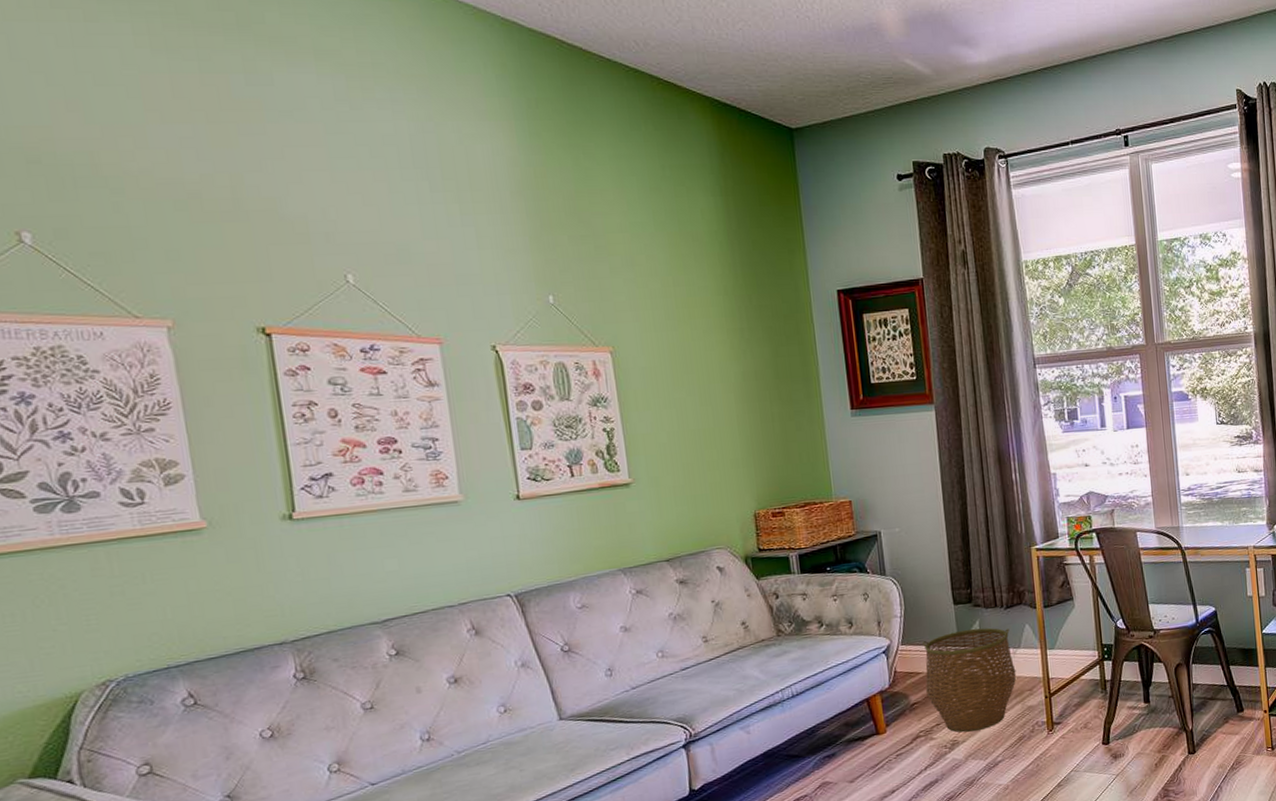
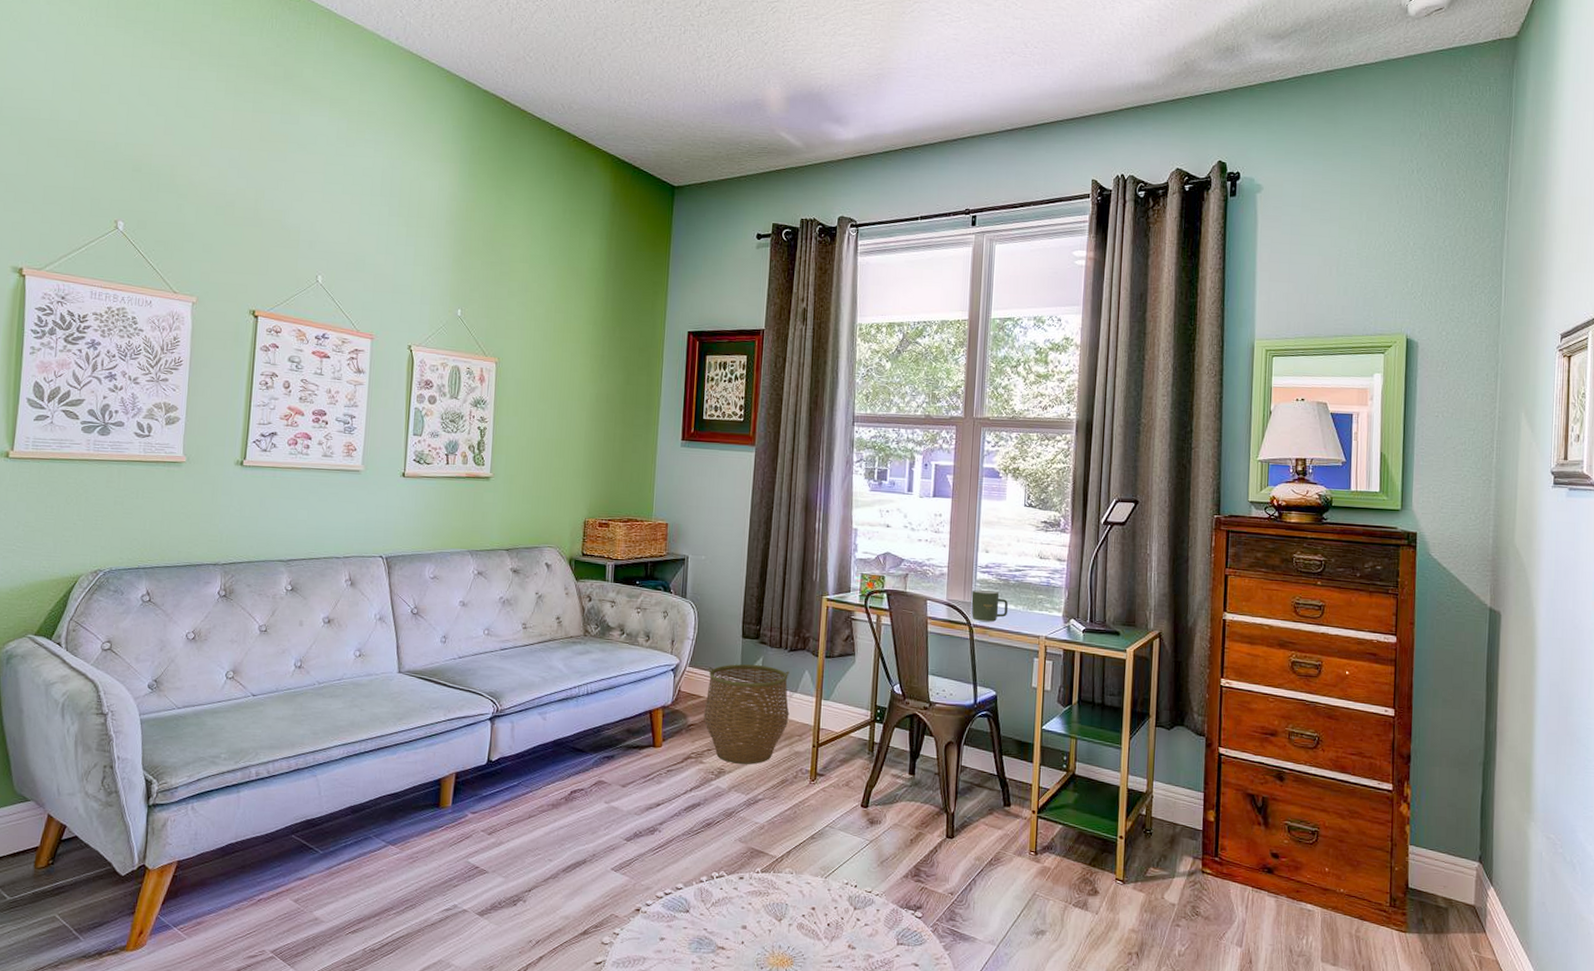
mug: none [1178,511,1216,544] -> present [971,590,1009,623]

